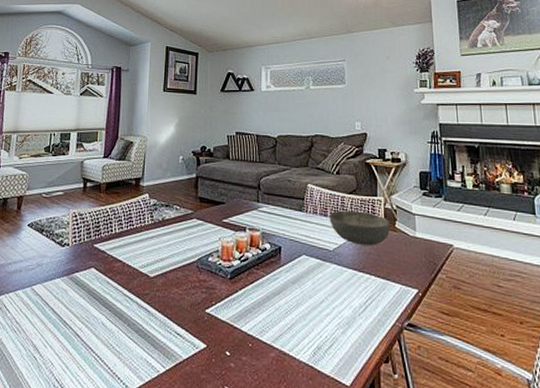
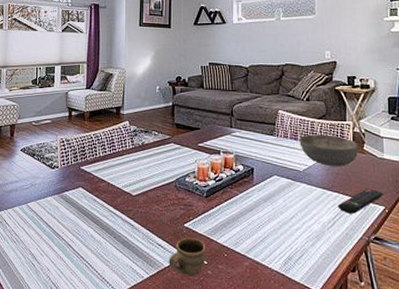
cup: none [187,325,229,371] -> present [169,237,206,277]
remote control: none [370,270,416,298] -> present [338,189,383,214]

